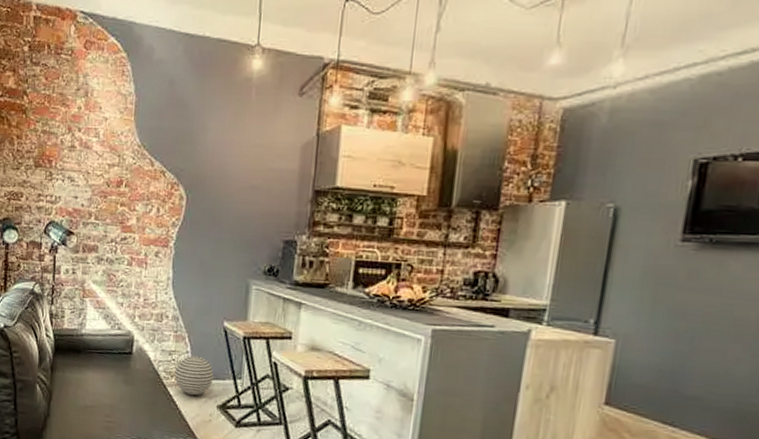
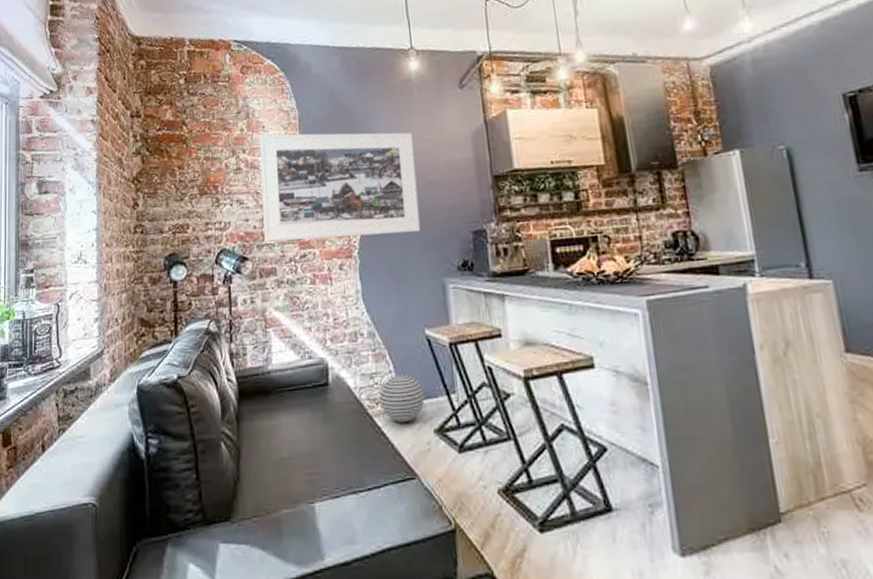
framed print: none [90,115,243,233] -> present [259,132,421,242]

